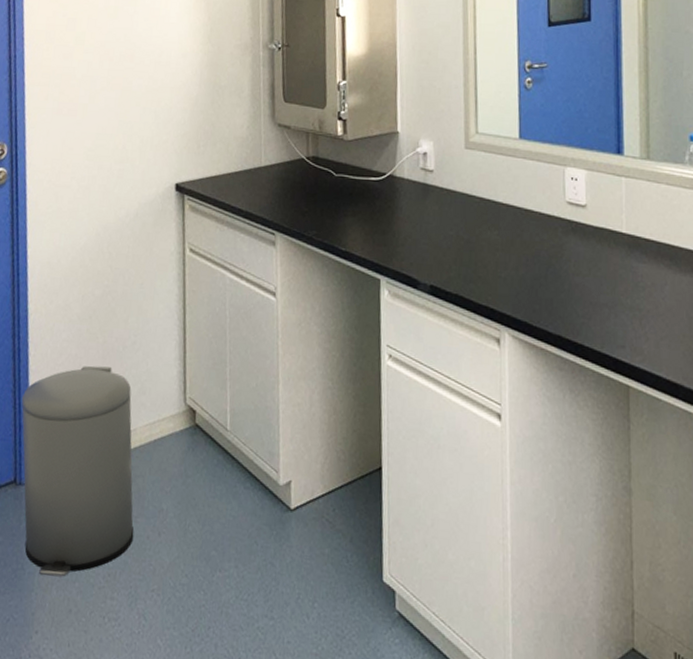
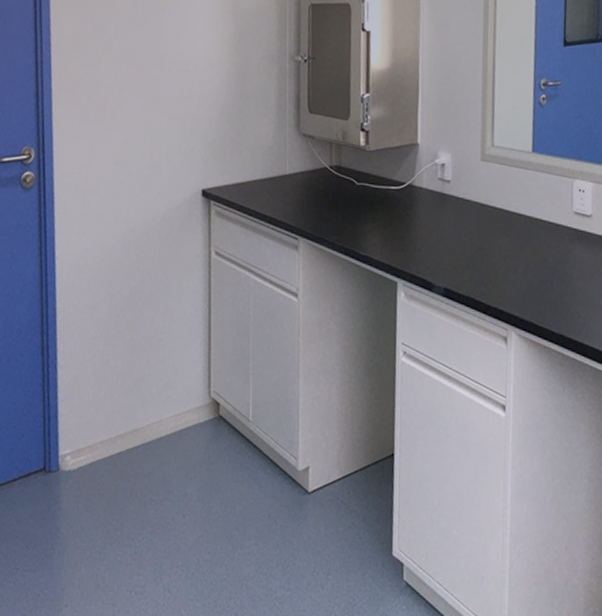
pedal bin: present [21,365,134,577] -> none [50,361,160,556]

